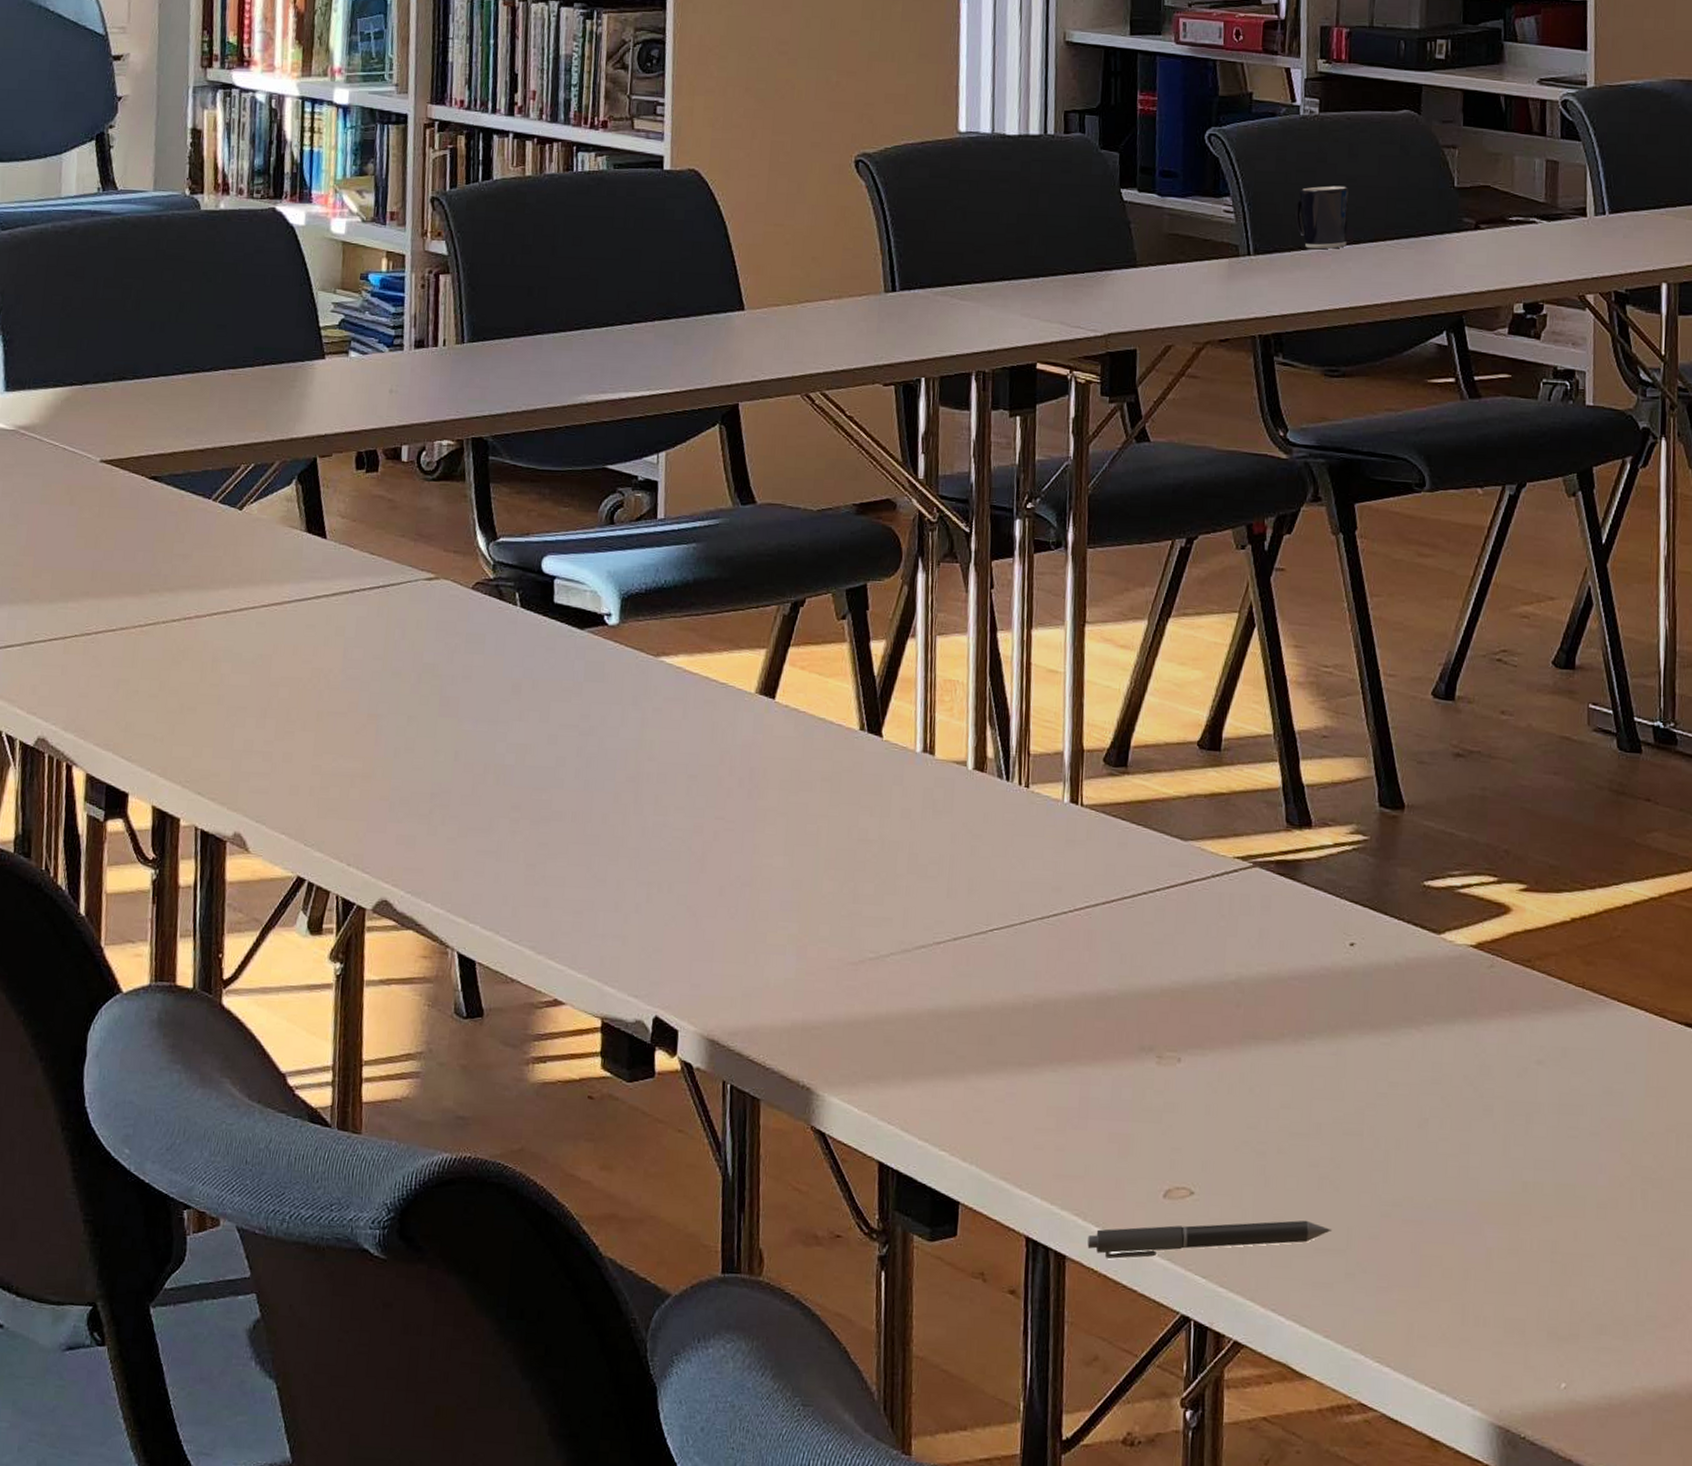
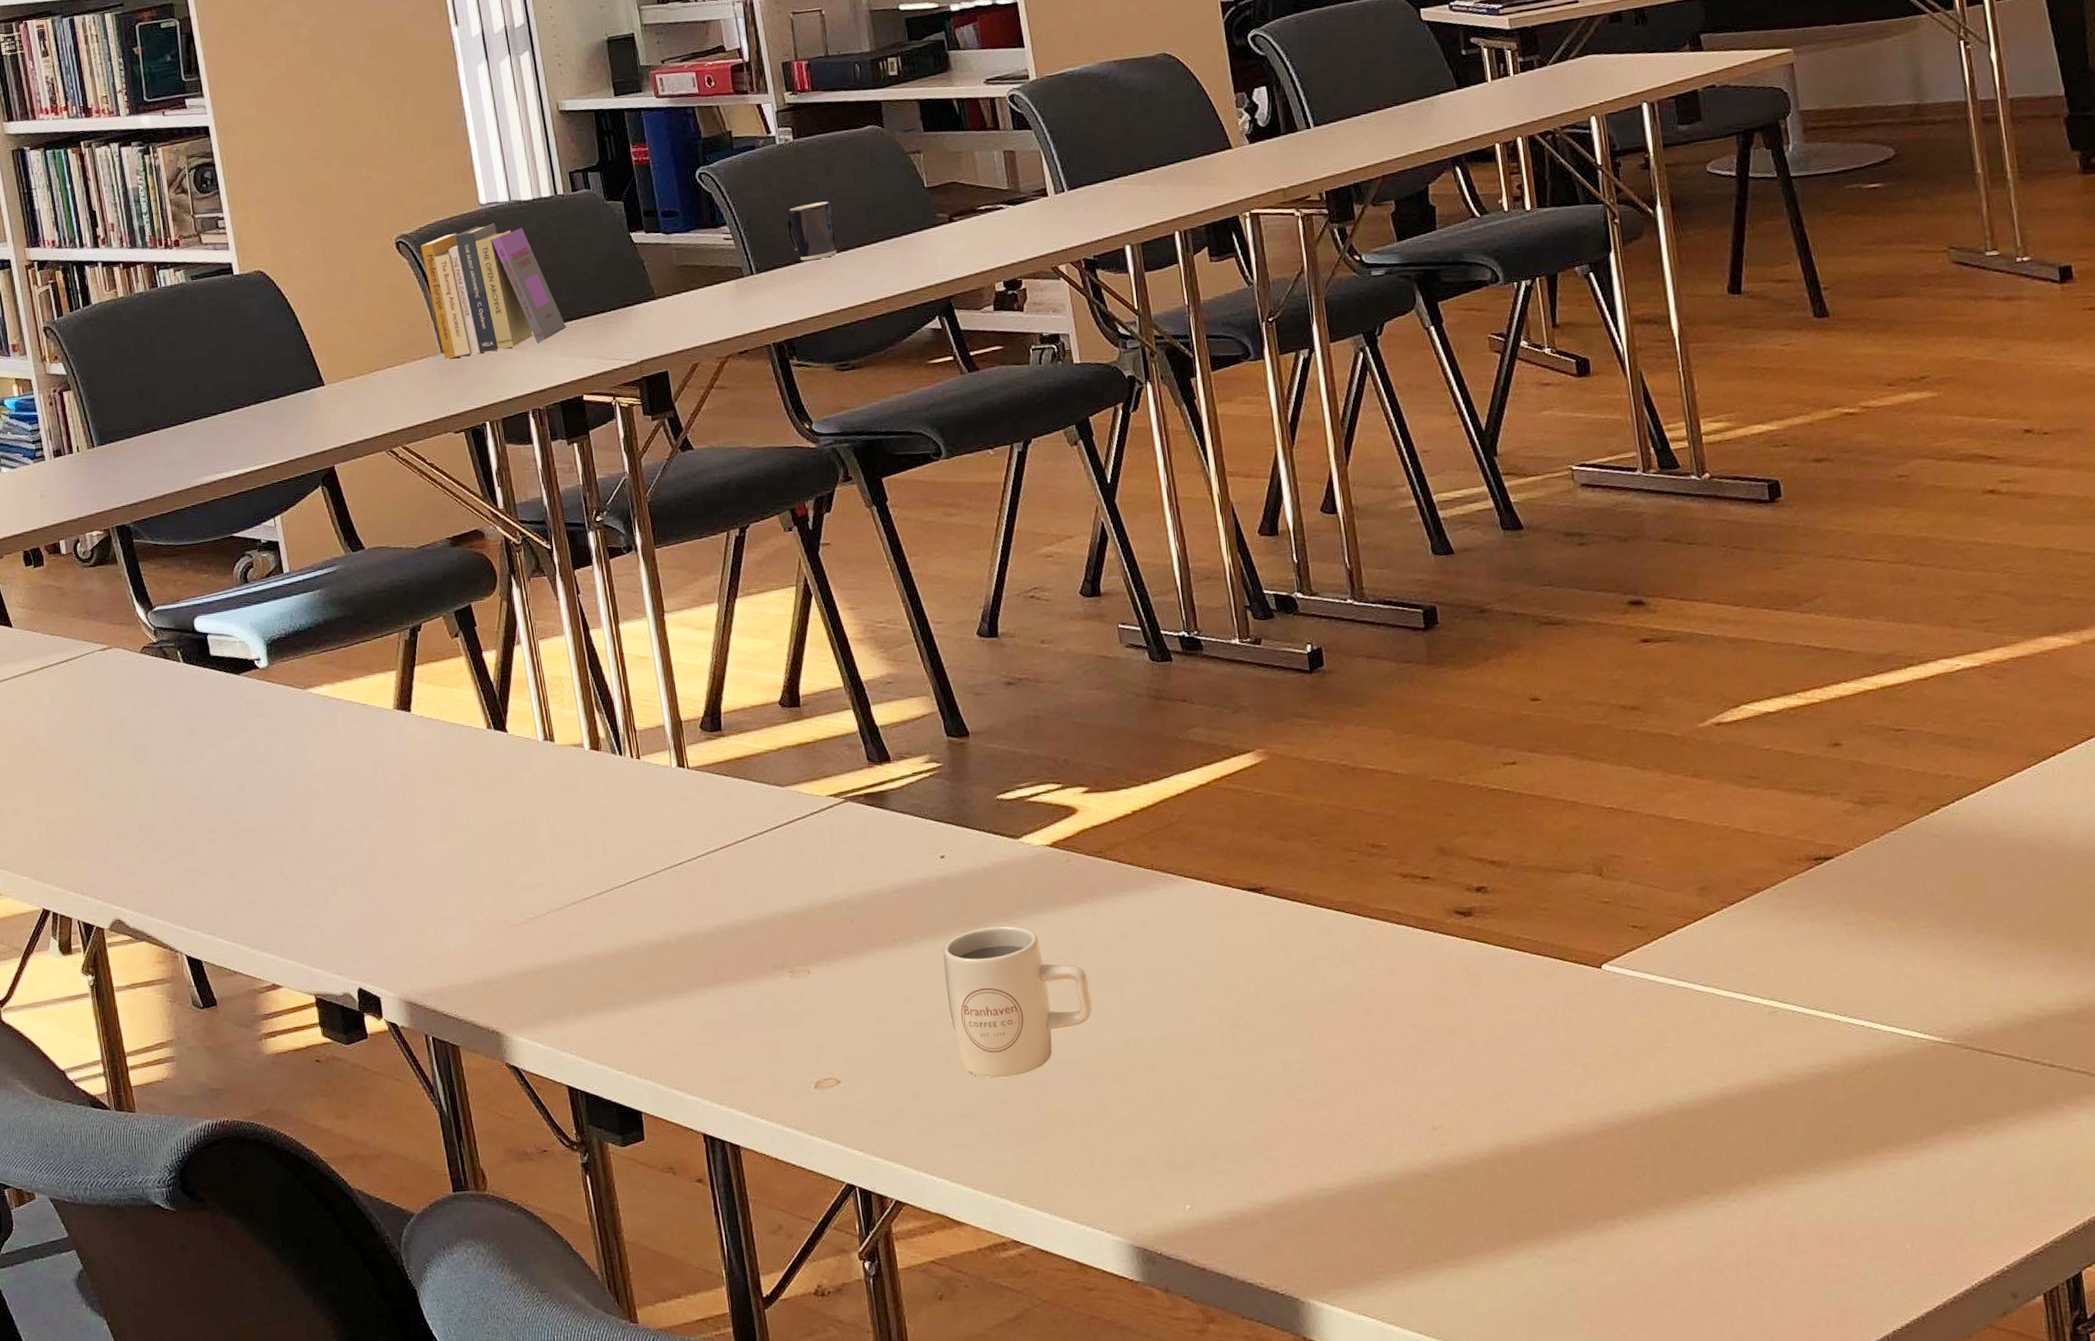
books: none [882,155,1032,301] -> present [421,223,567,360]
pen: present [1087,1220,1333,1259] -> none [756,1093,966,1144]
mug: none [1331,1032,1493,1210] -> present [943,926,1093,1078]

